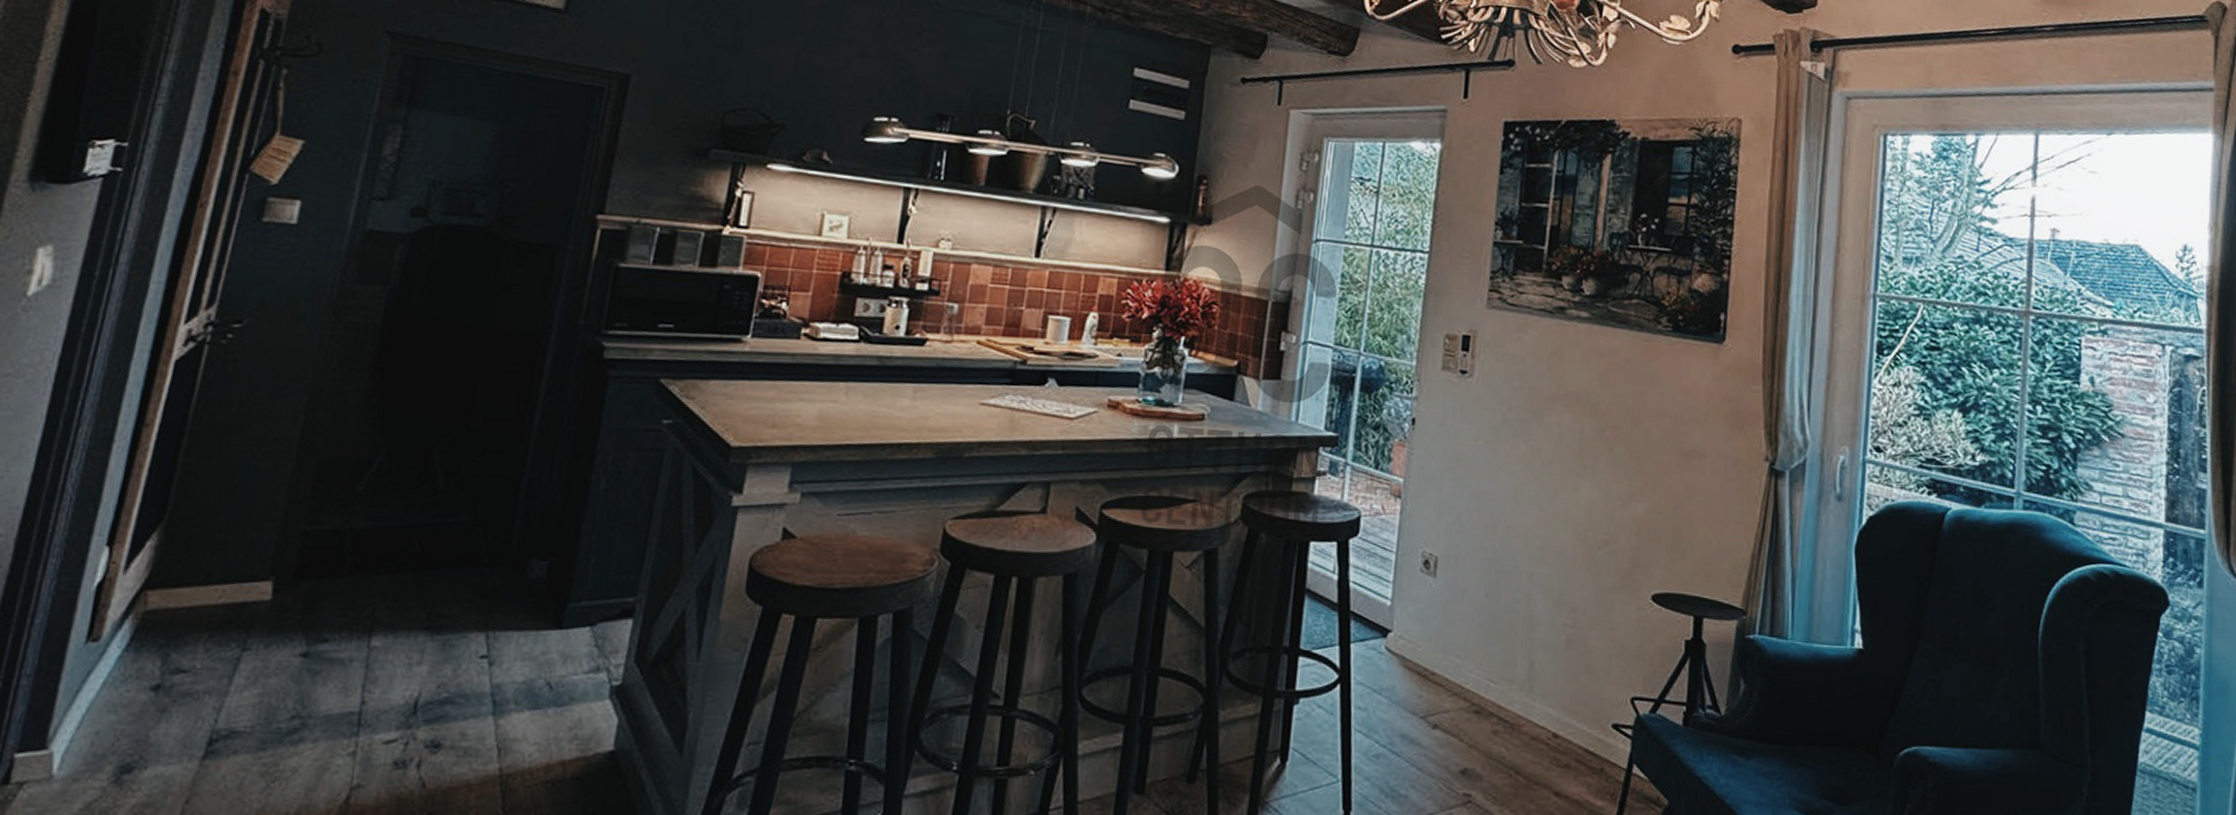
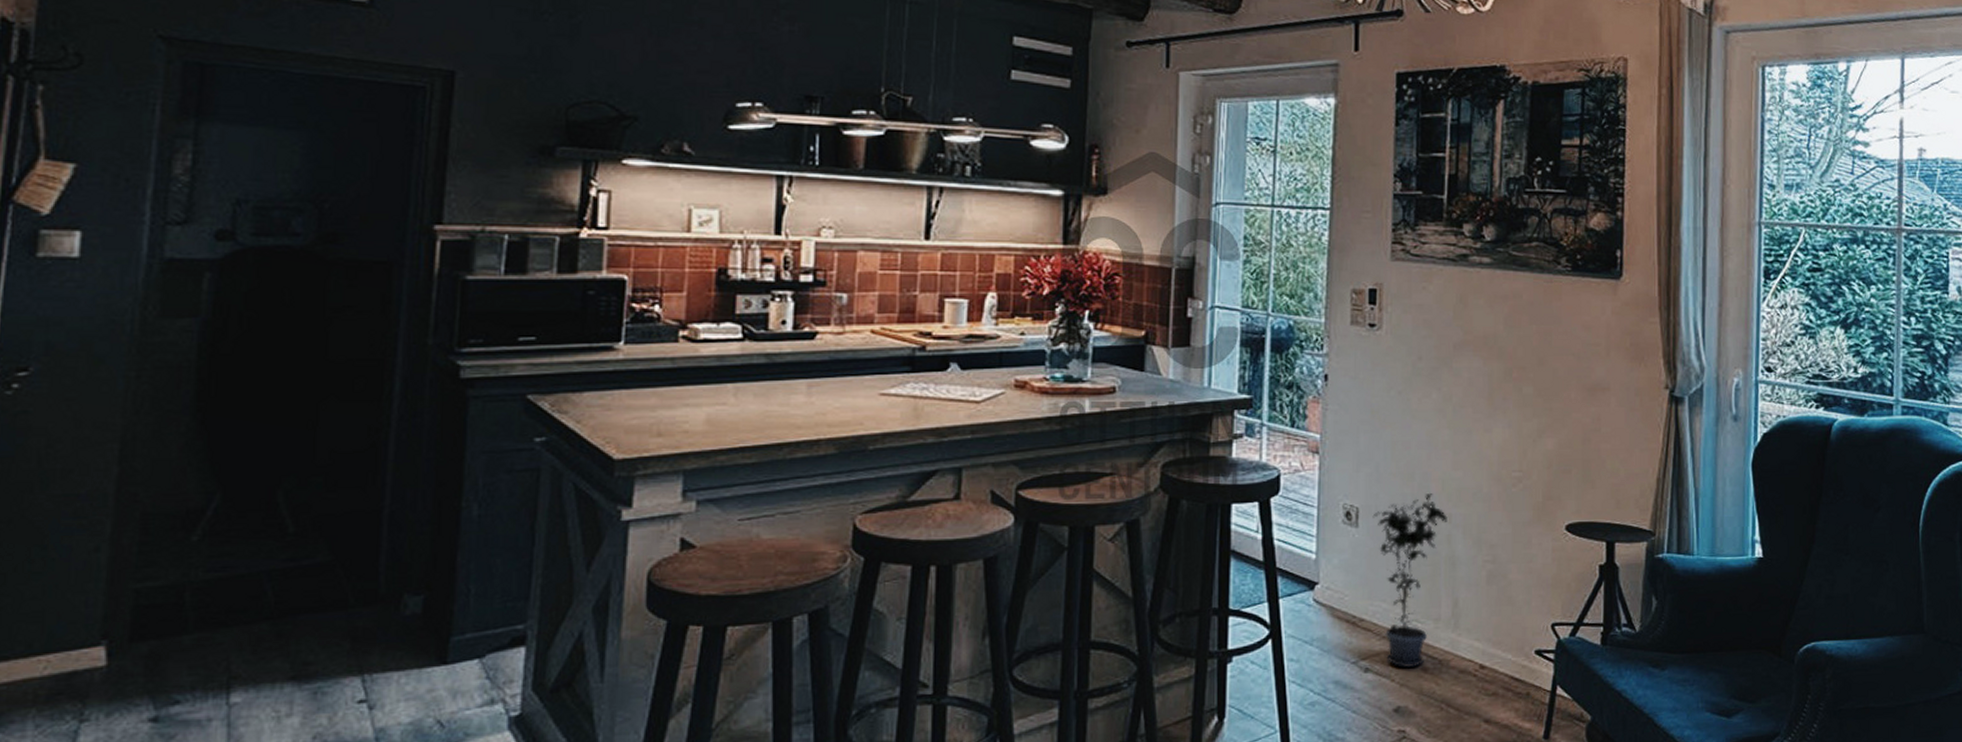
potted plant: none [1451,547,1529,729] -> present [1372,492,1447,669]

